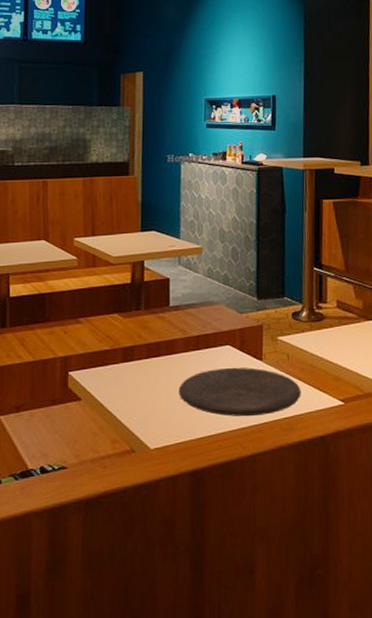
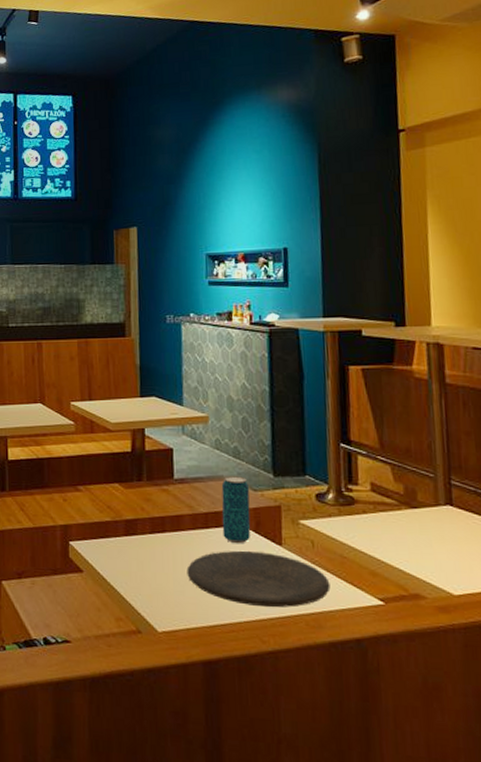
beverage can: none [211,301,237,362] -> present [221,476,251,544]

